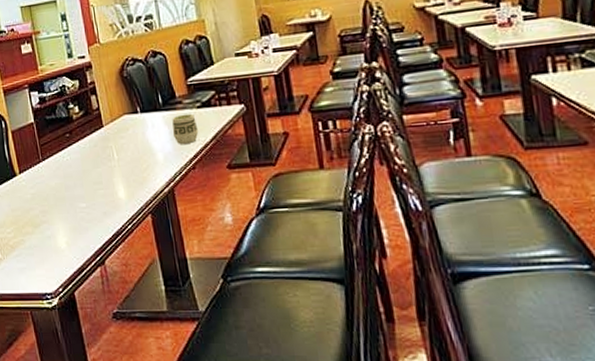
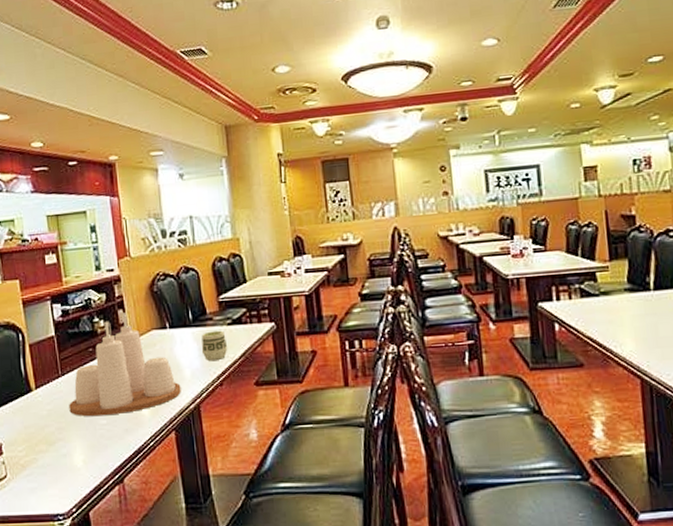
condiment set: none [50,98,155,200] -> present [69,313,181,417]

